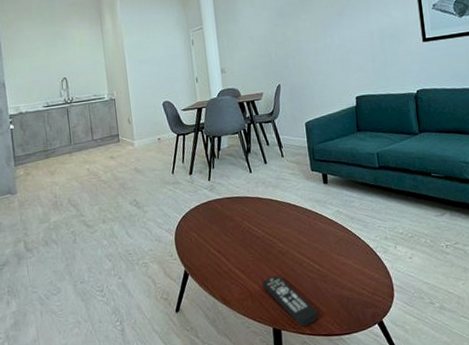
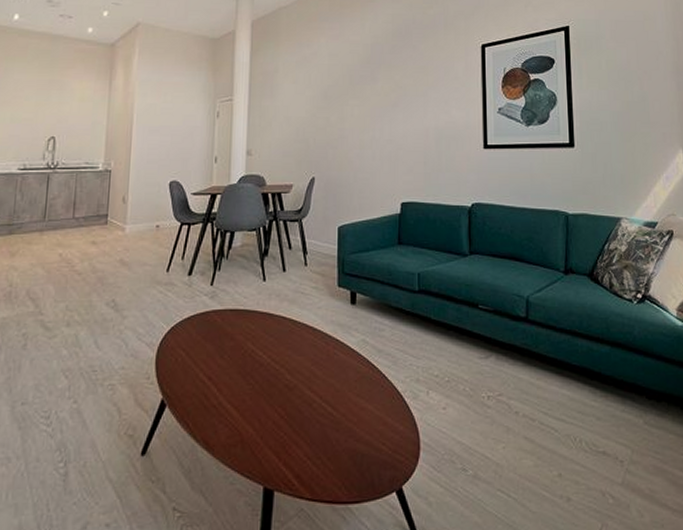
remote control: present [262,275,319,327] -> none [258,417,324,489]

